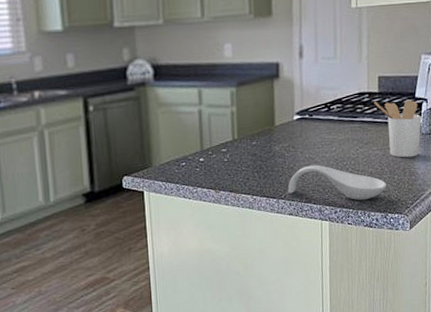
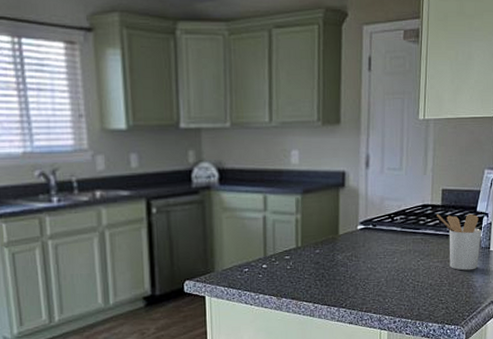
spoon rest: present [287,164,387,201] -> none [349,275,445,311]

